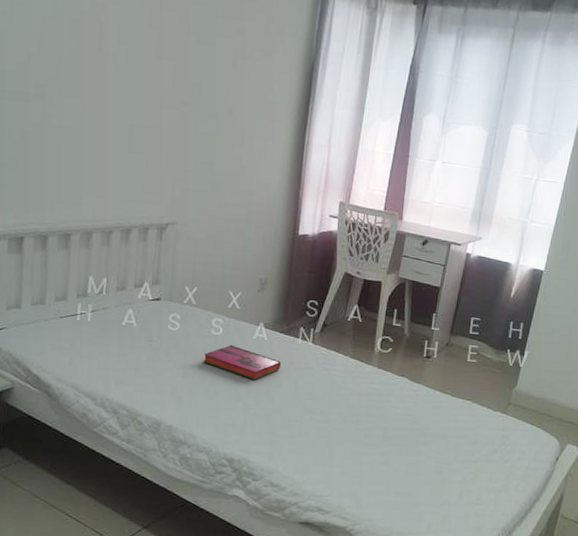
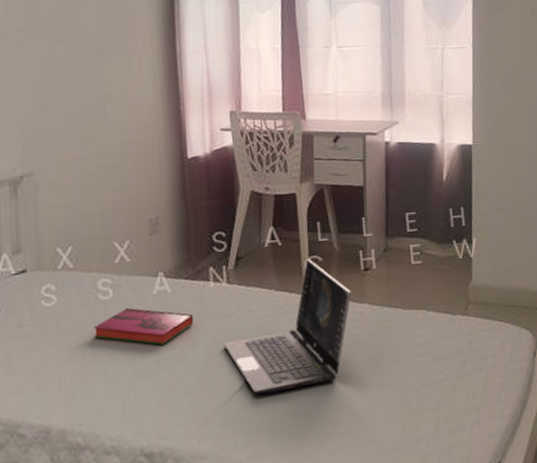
laptop computer: none [301,337,412,440] -> present [224,258,351,394]

